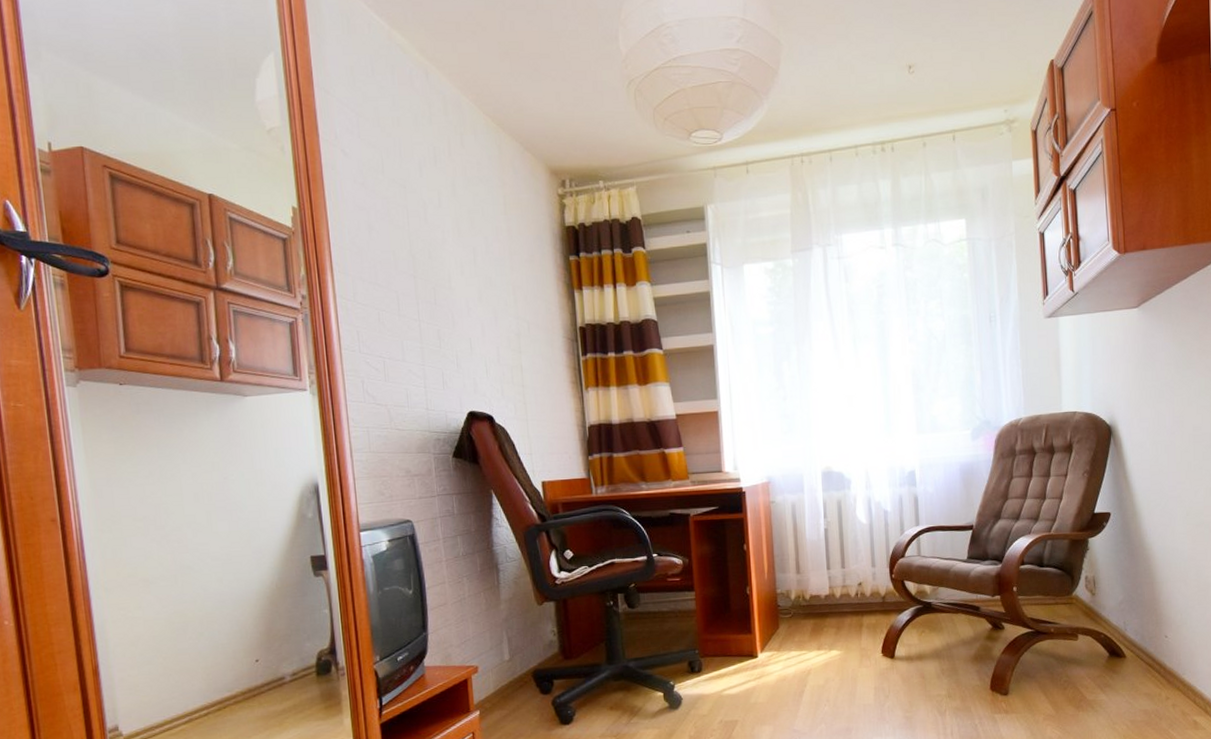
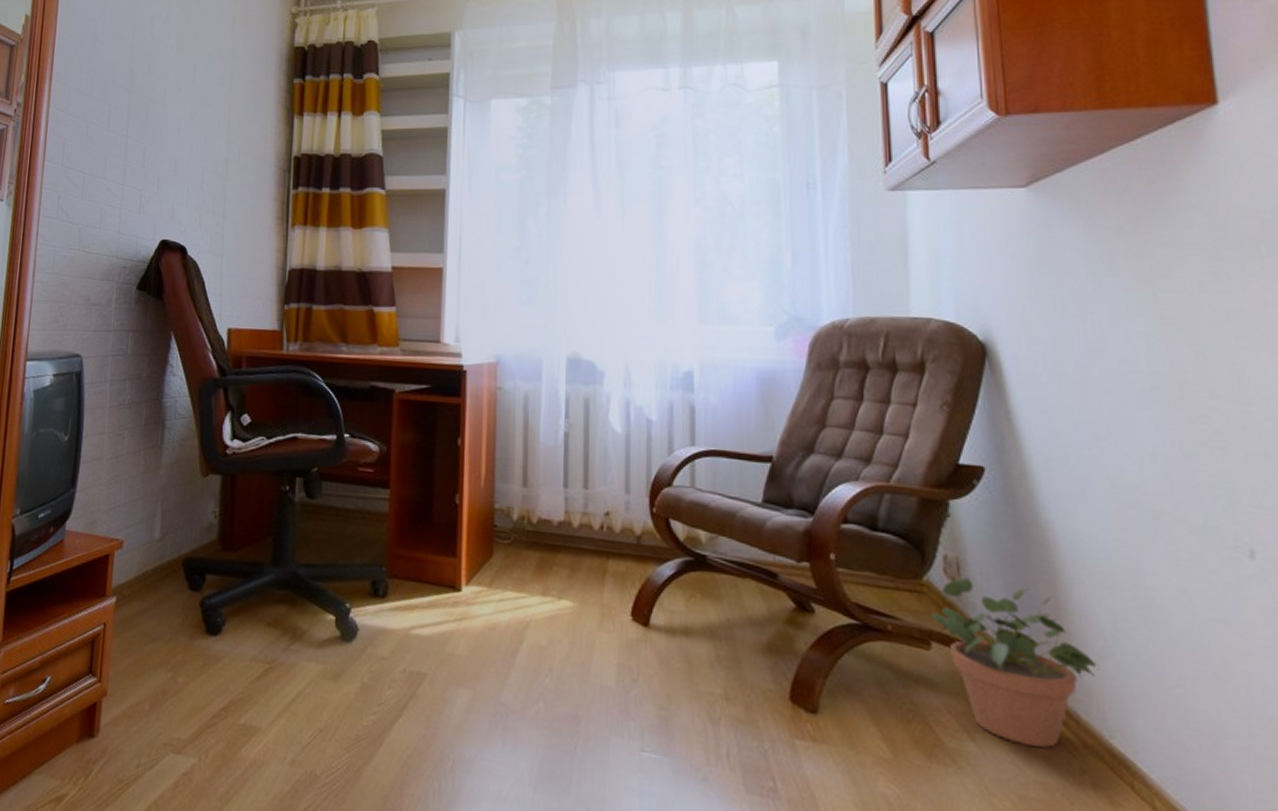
potted plant: none [1077,588,1178,689] -> present [930,577,1099,748]

